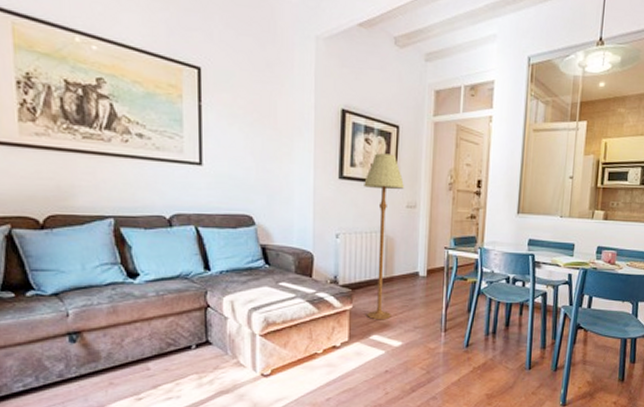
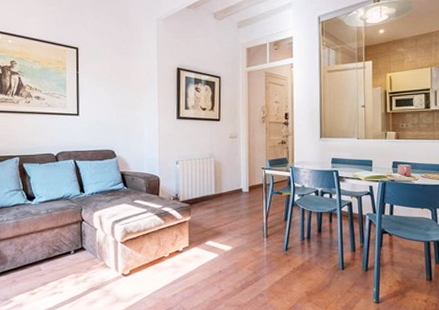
floor lamp: present [364,153,404,320] -> none [196,98,227,229]

